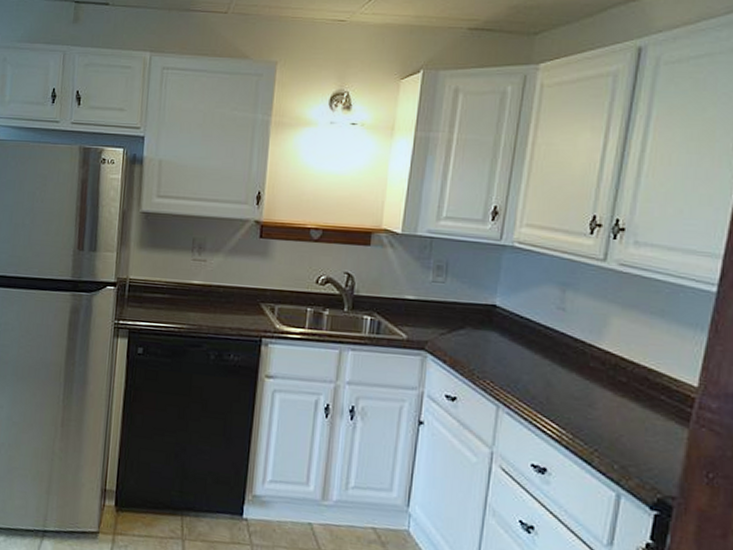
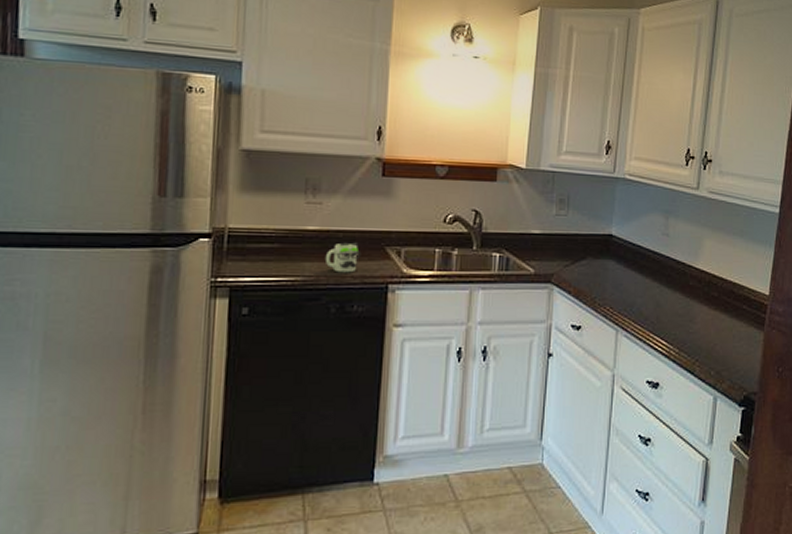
mug: none [208,296,239,325] -> present [326,242,361,273]

